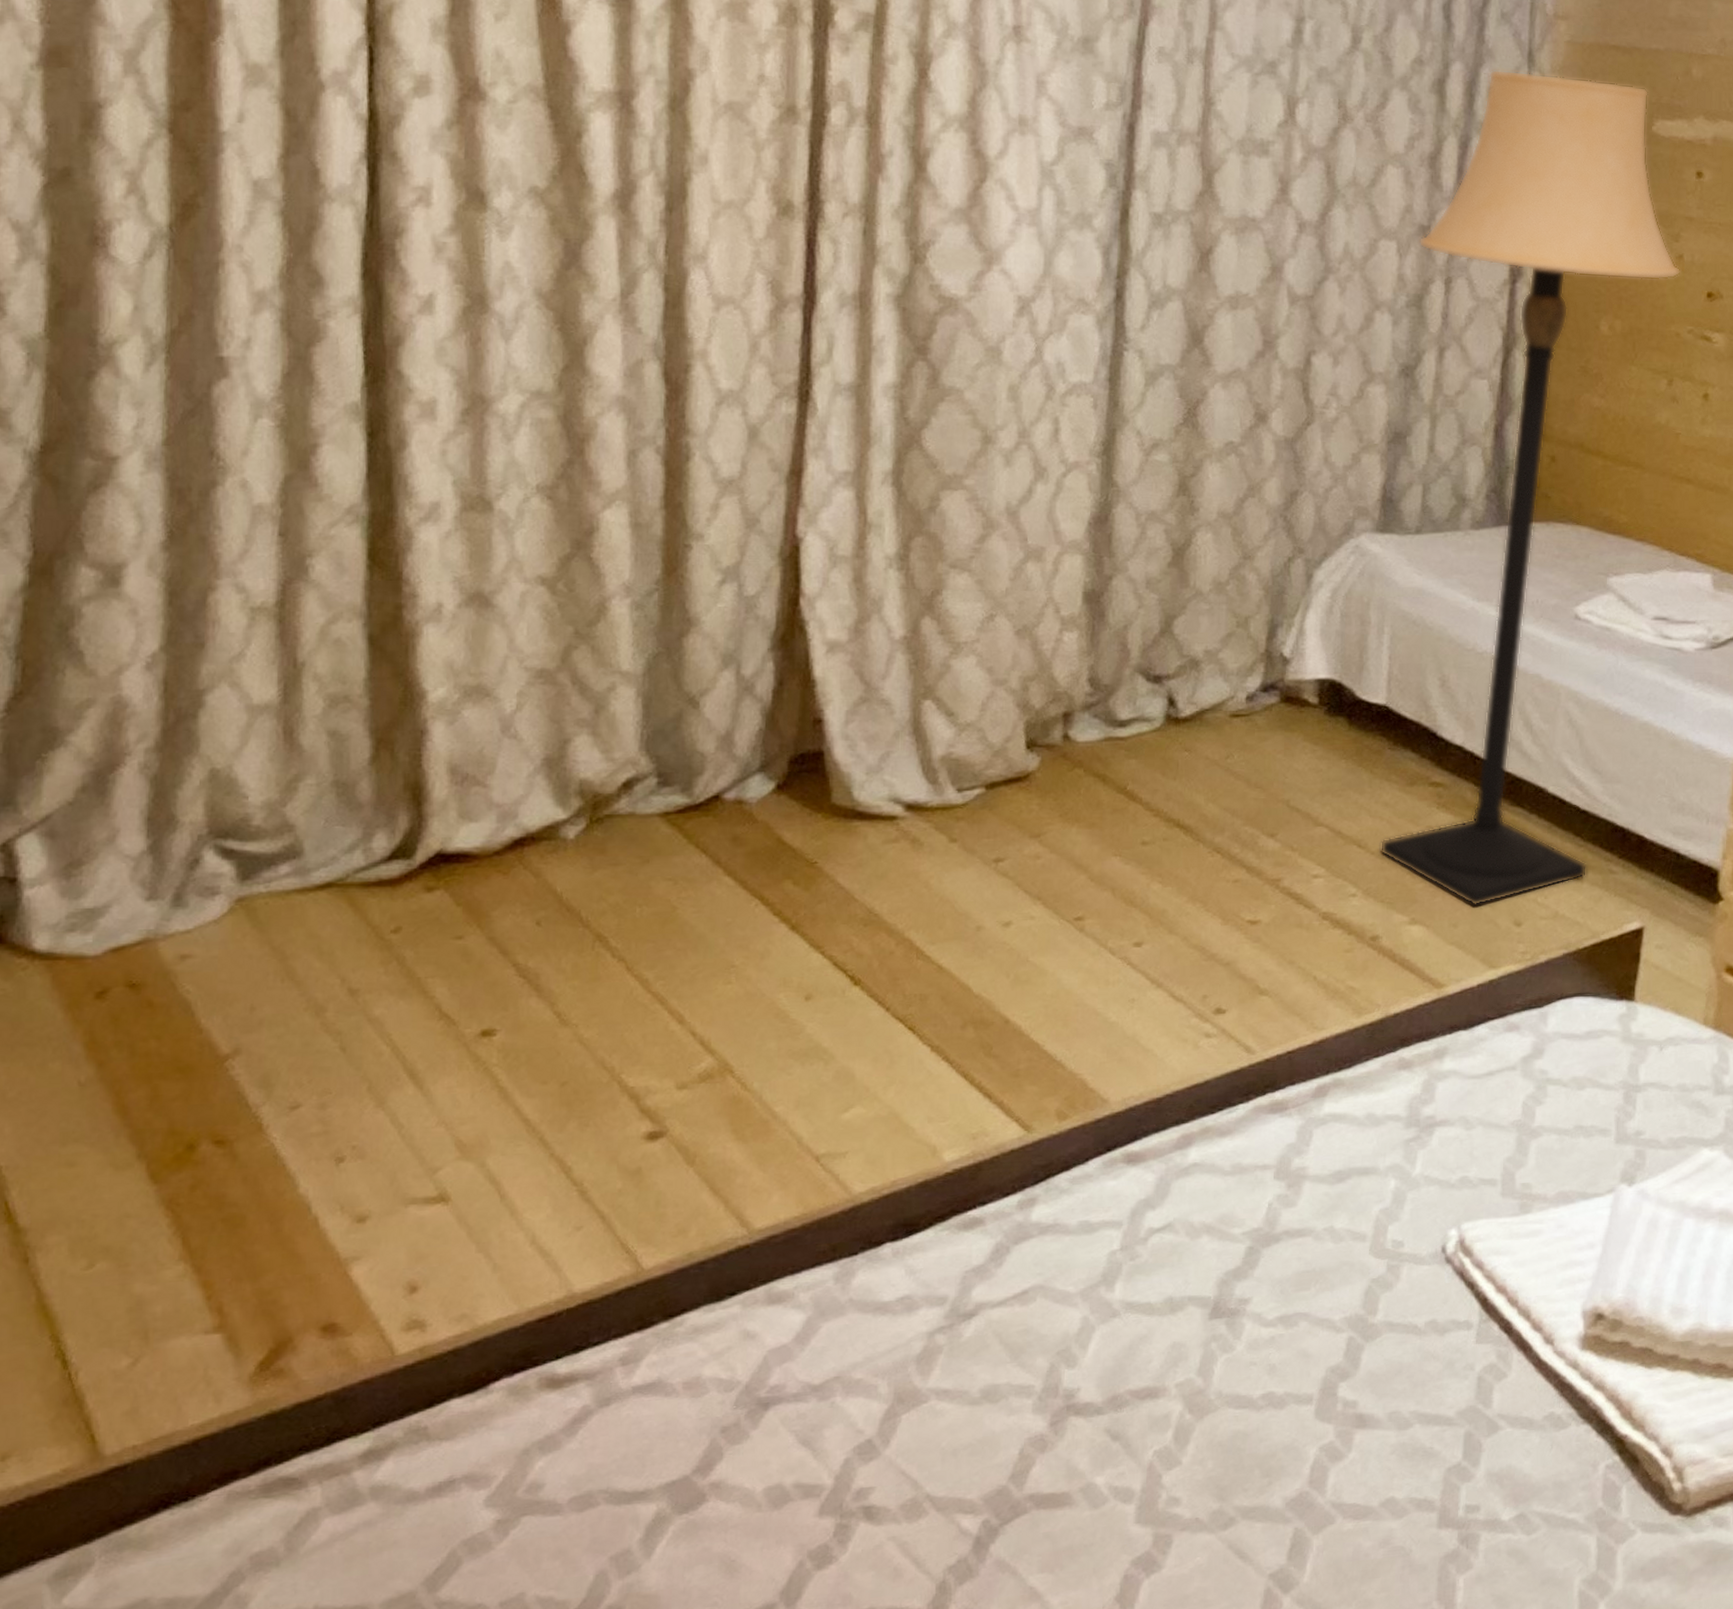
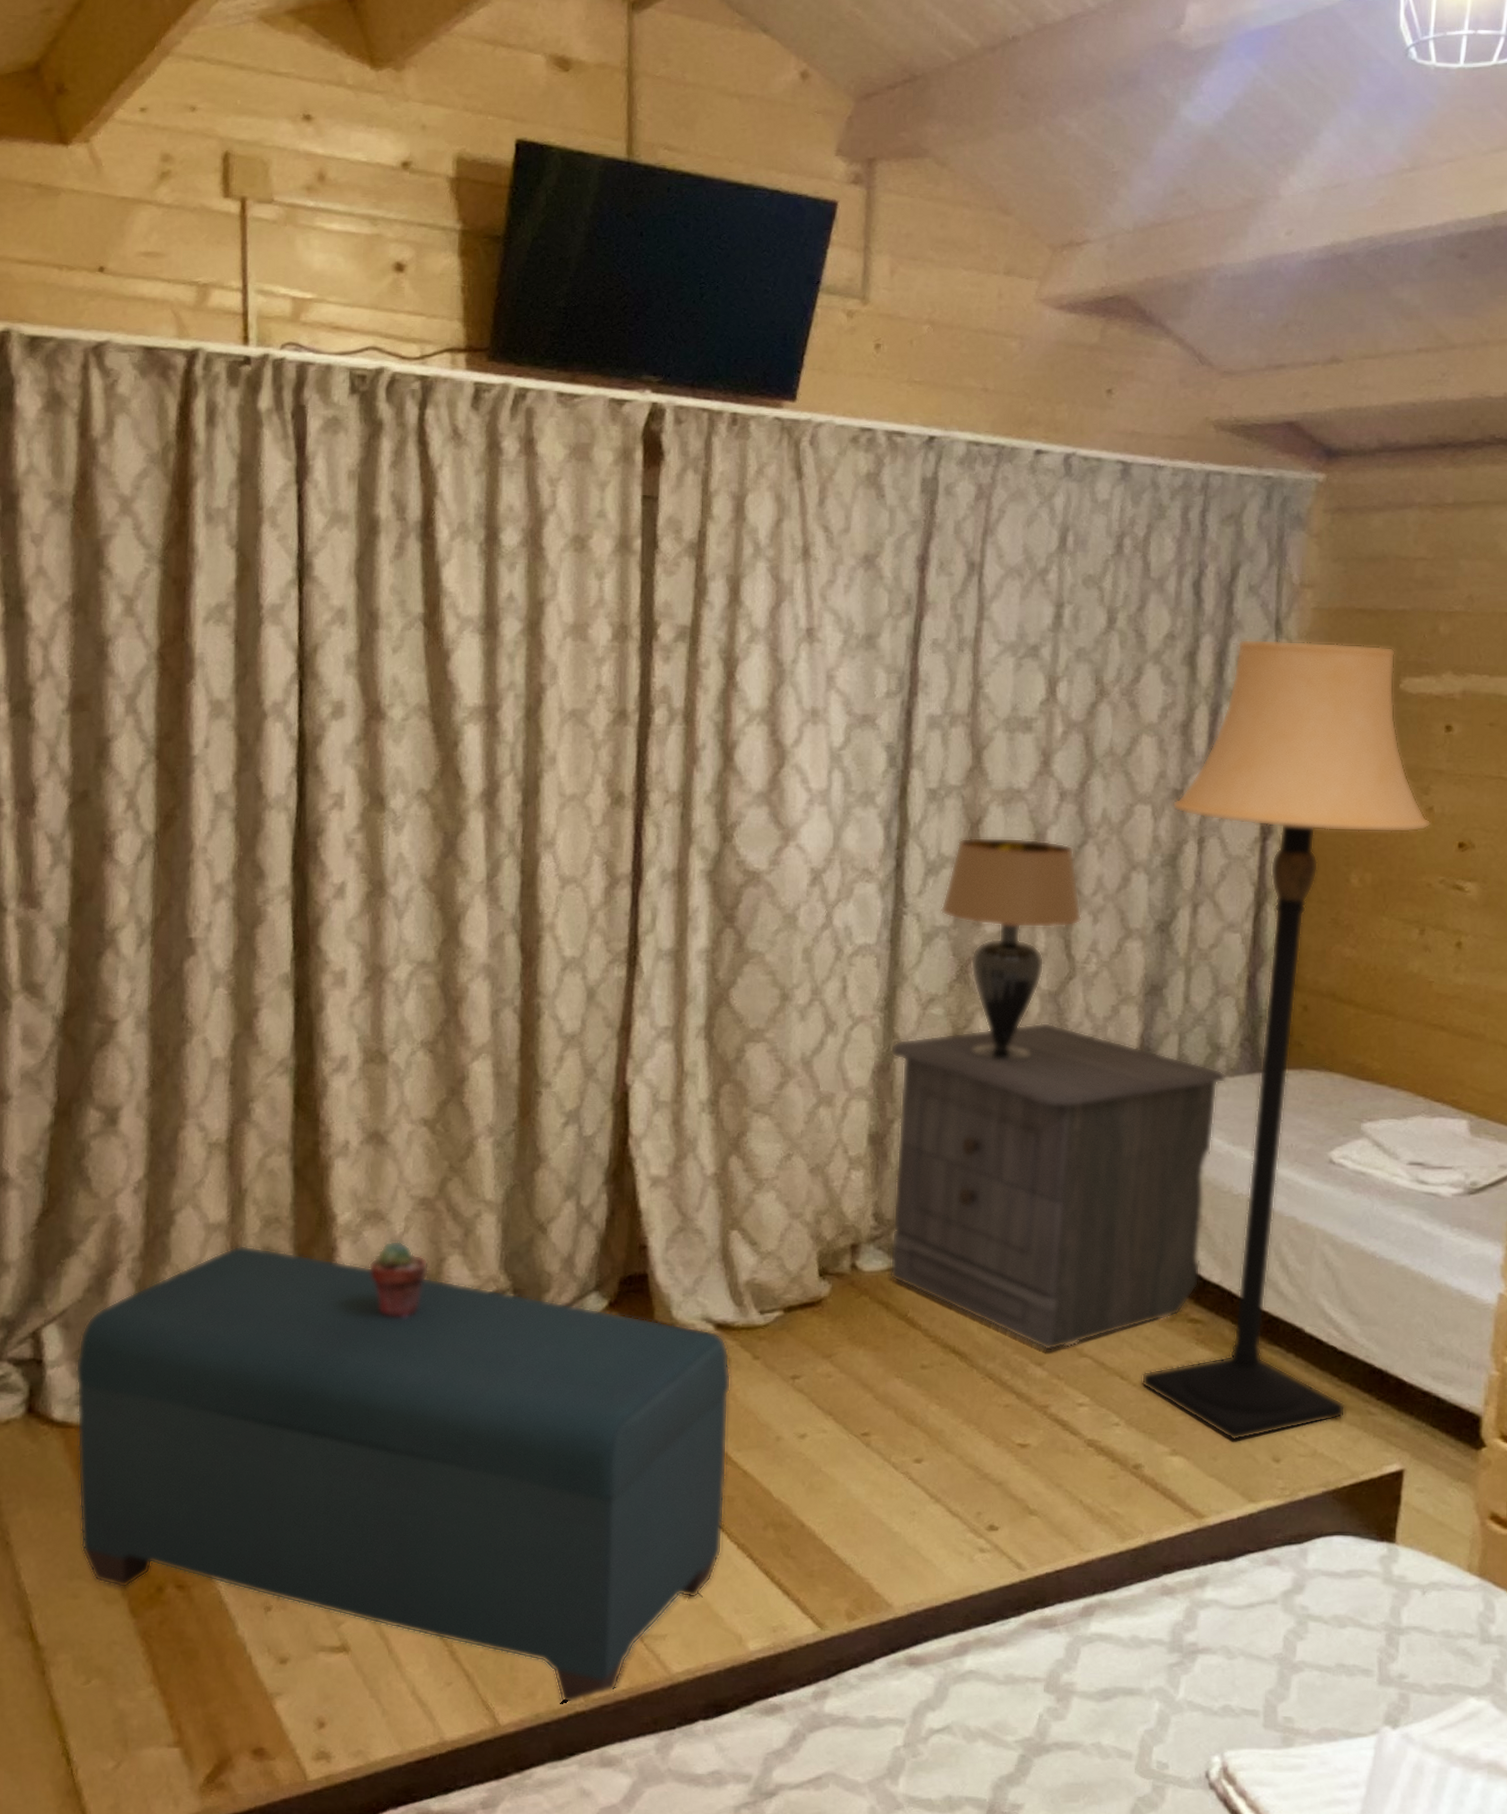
bench: none [65,729,924,1238] -> present [75,1245,732,1703]
potted succulent: none [469,720,549,811] -> present [368,1240,429,1319]
nightstand: none [1107,470,1472,821] -> present [890,1022,1226,1351]
table lamp: none [1165,268,1321,512] -> present [940,837,1082,1061]

